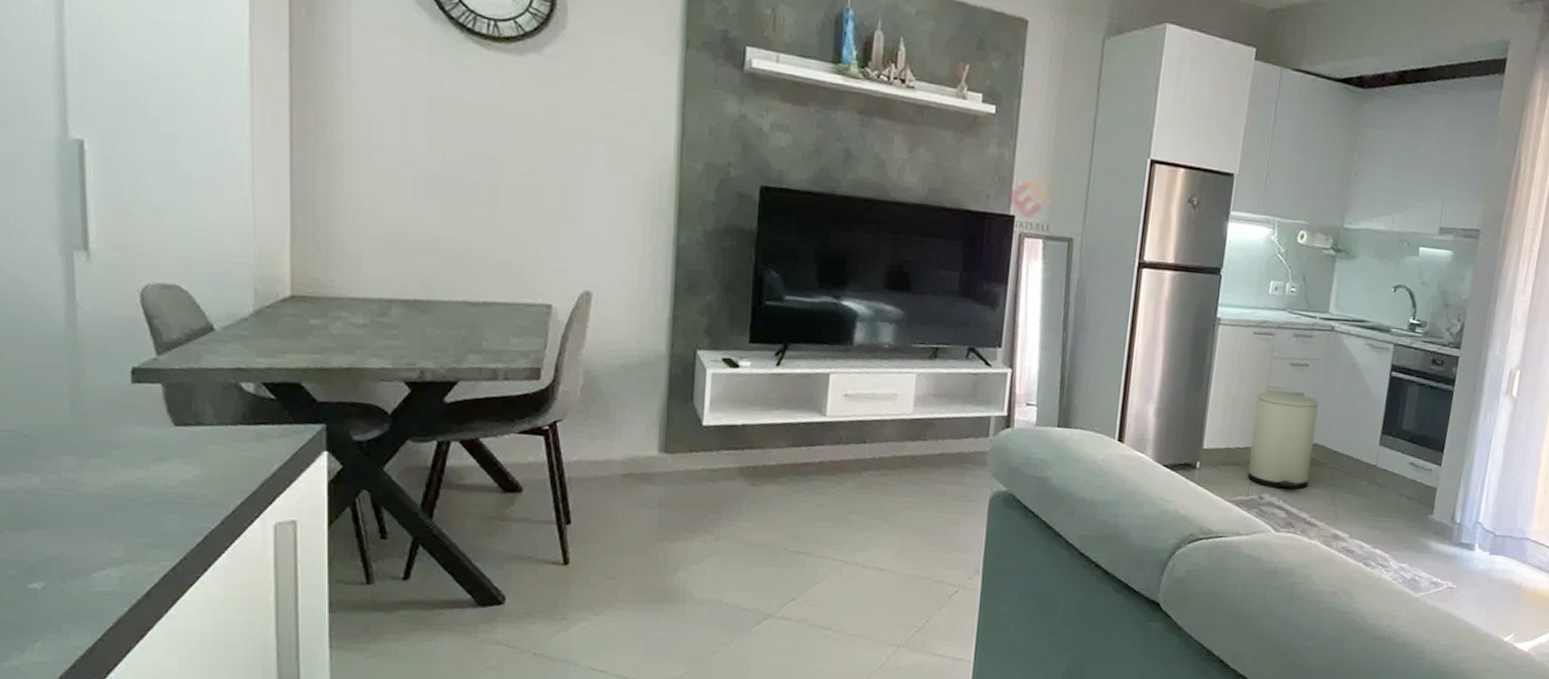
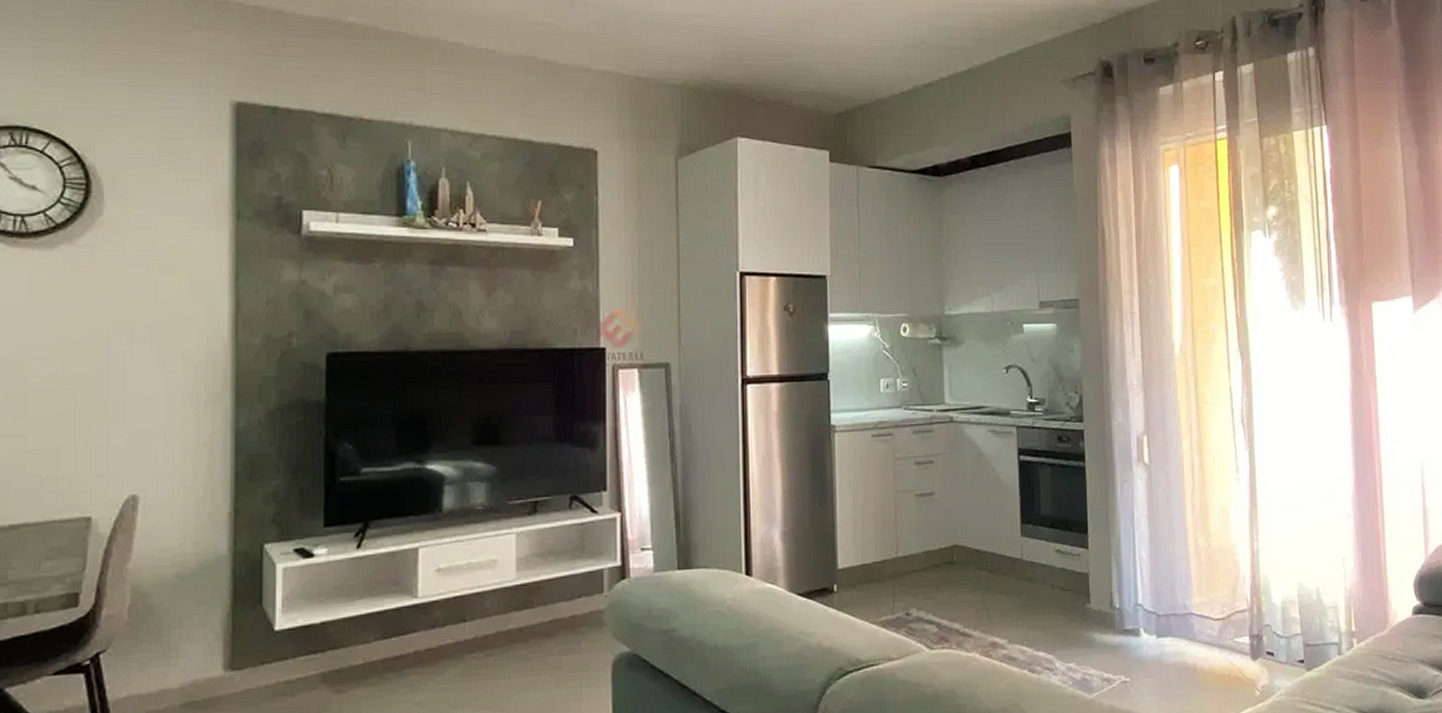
pedal bin: present [1247,389,1319,490] -> none [886,492,955,601]

